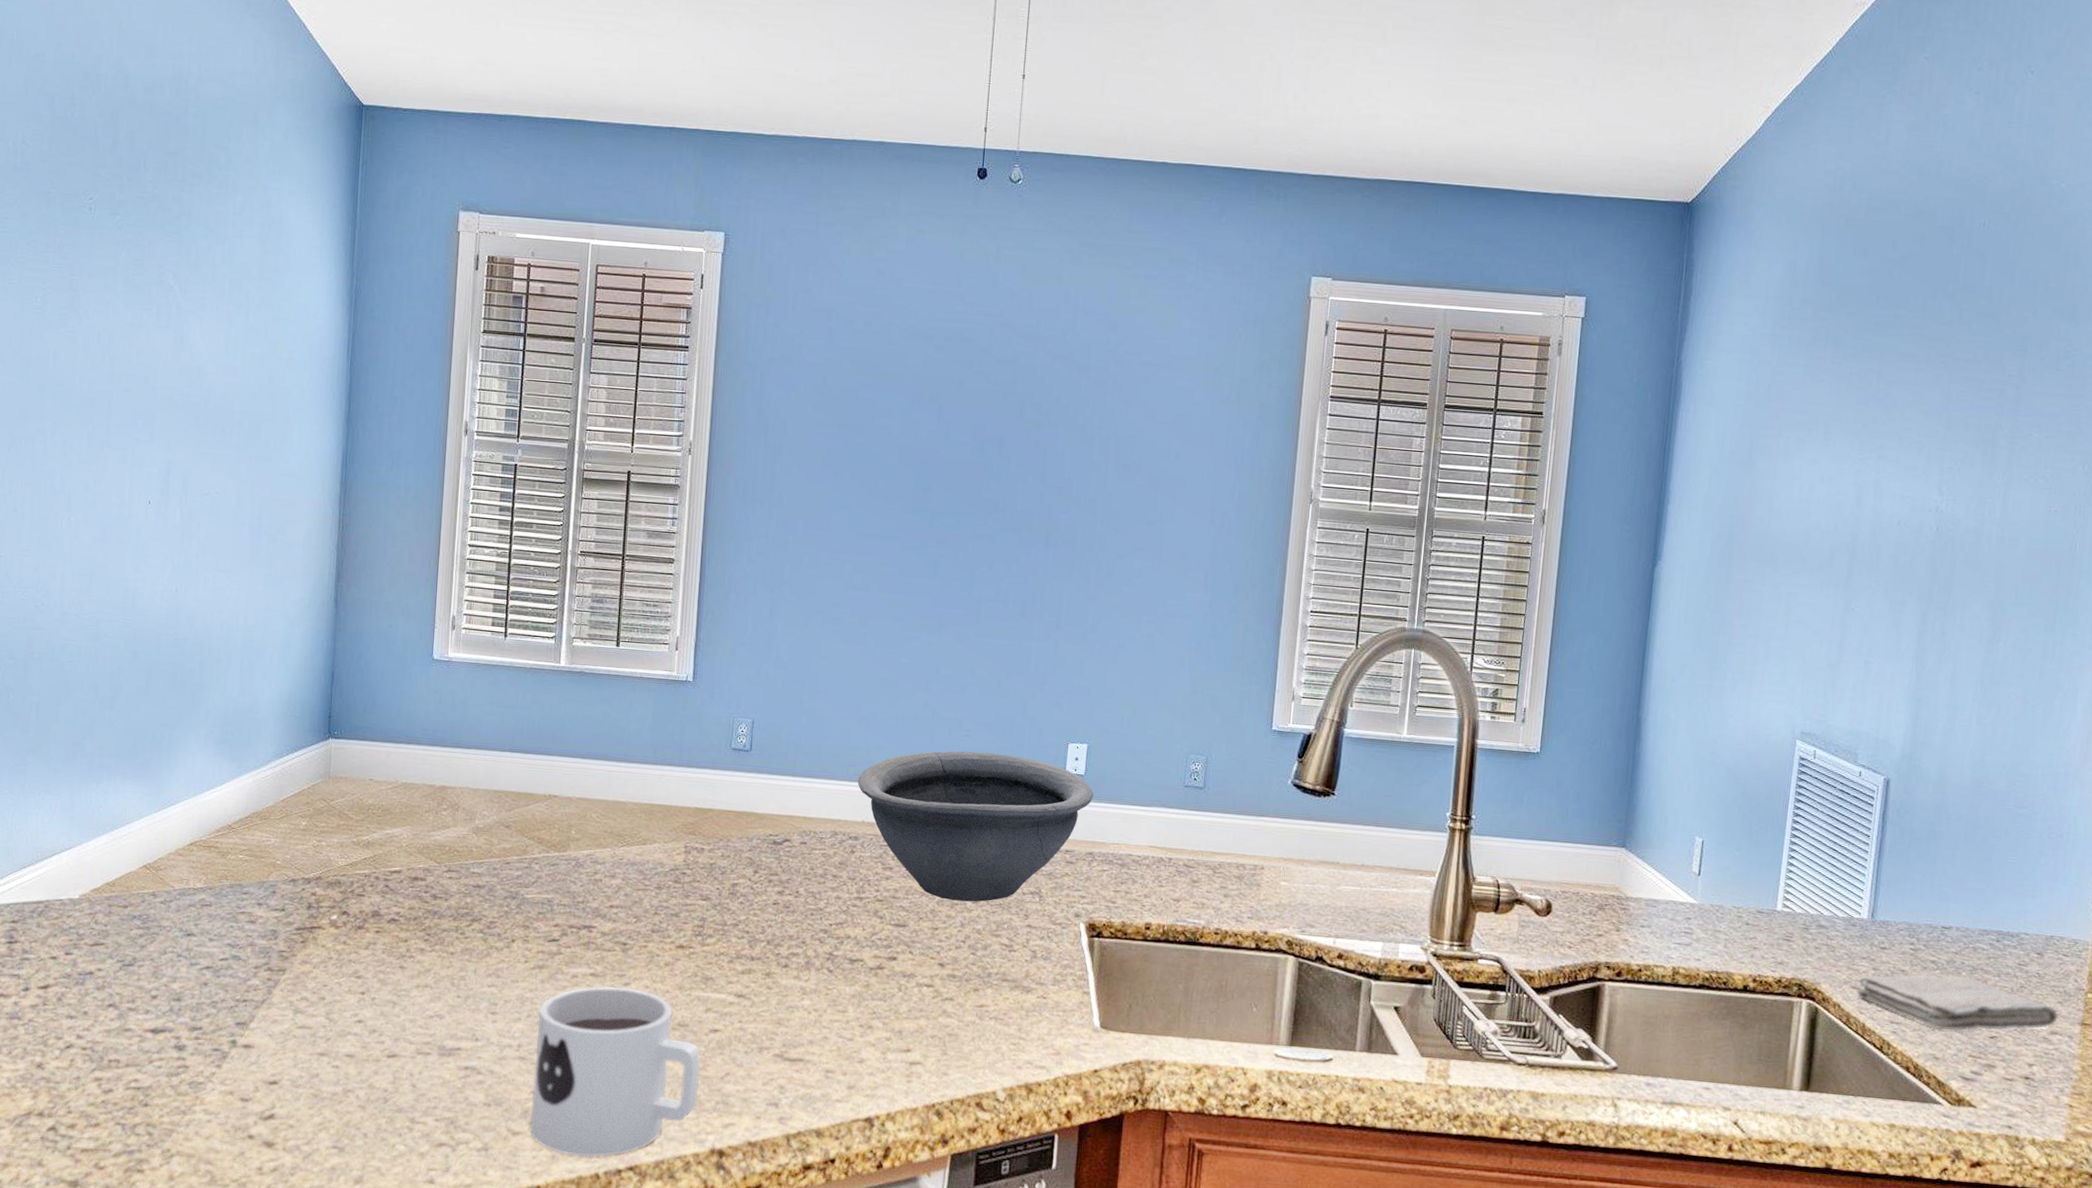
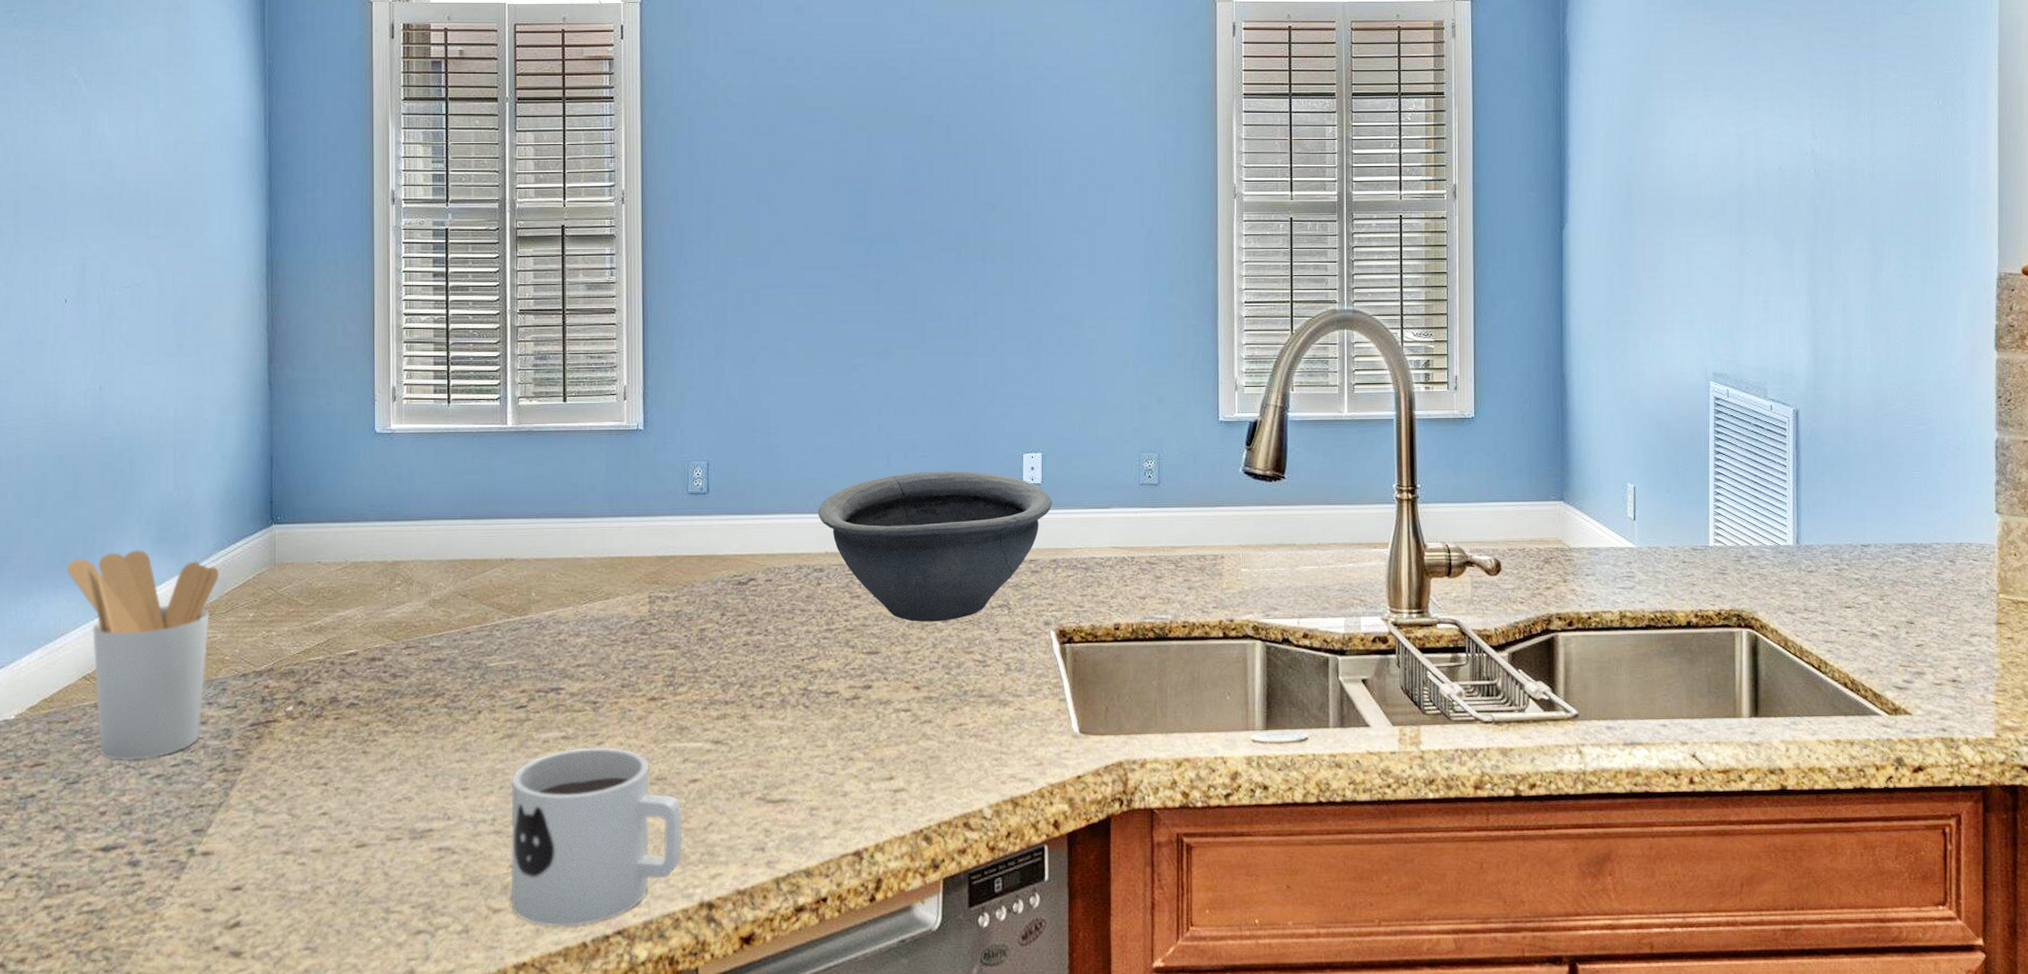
utensil holder: none [135,749,277,951] -> present [68,550,220,761]
washcloth: present [1857,974,2058,1031] -> none [1791,590,1975,644]

